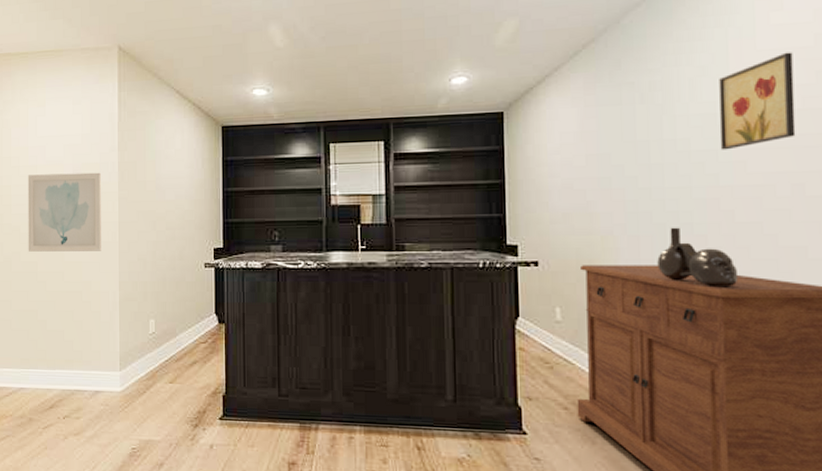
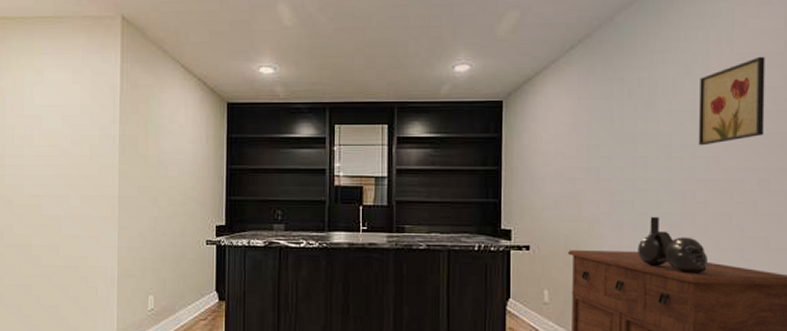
wall art: present [28,172,101,252] -> none [21,145,101,226]

